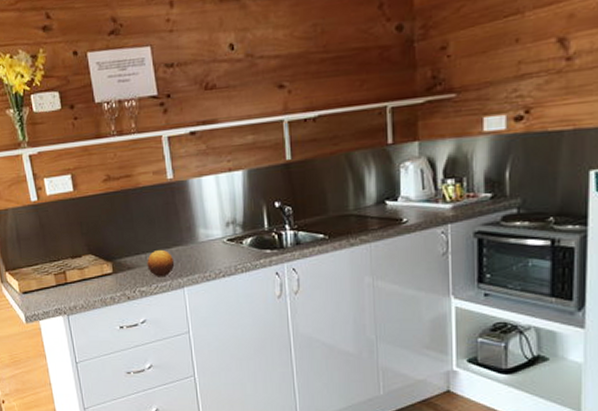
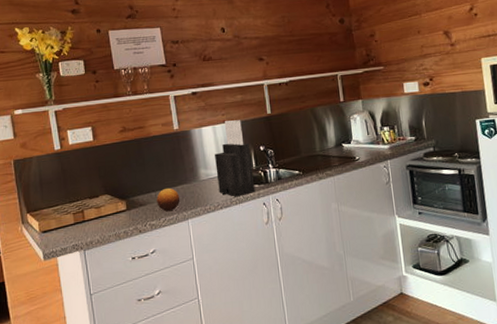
knife block: none [217,168,267,264] -> present [215,120,255,197]

